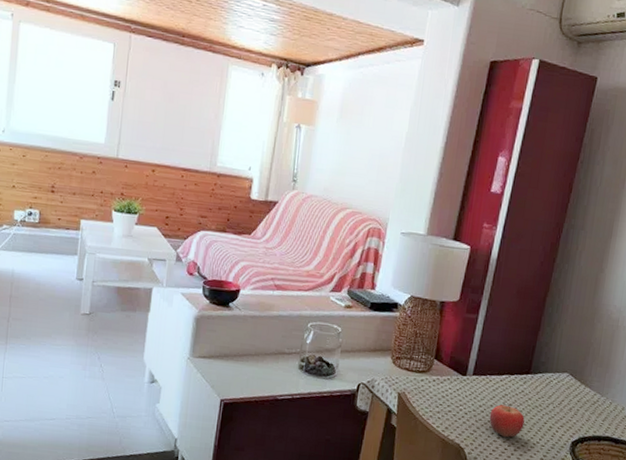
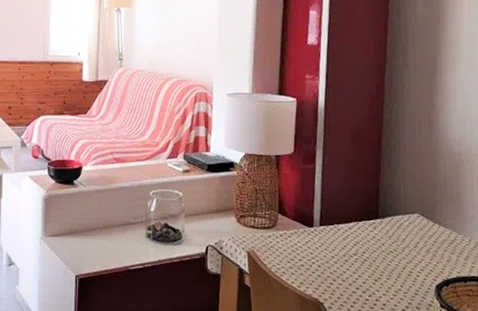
fruit: present [489,403,525,438] -> none [344,251,382,287]

